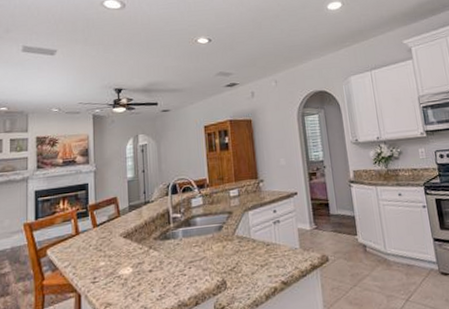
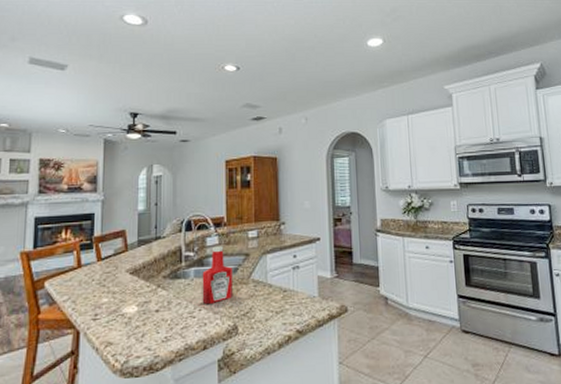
ketchup bottle: none [189,206,220,263] -> present [202,246,234,305]

